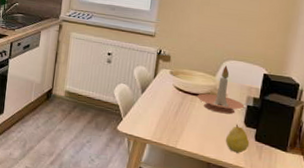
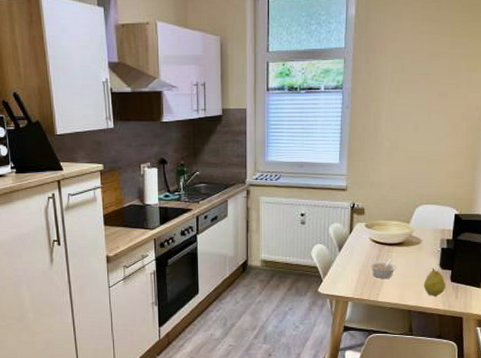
legume: none [172,108,199,128] -> present [370,259,397,278]
candle holder: present [197,65,245,115] -> none [394,211,439,260]

